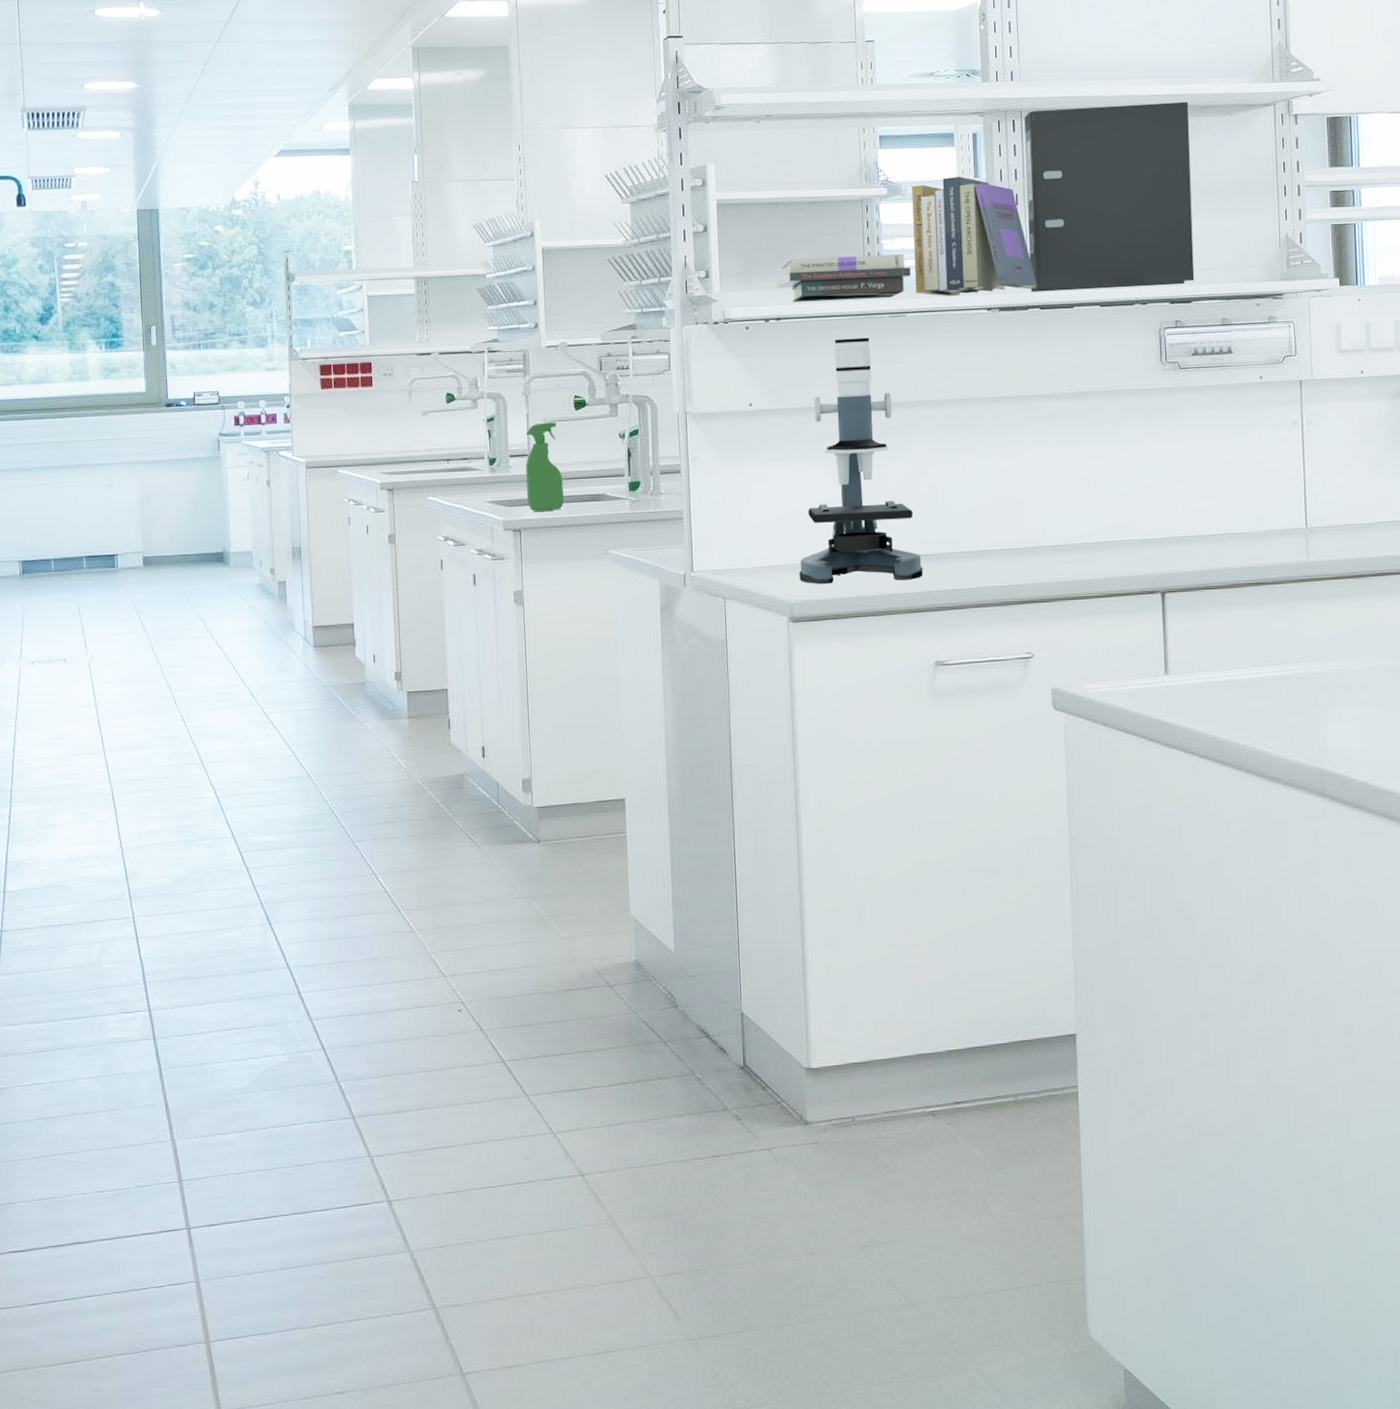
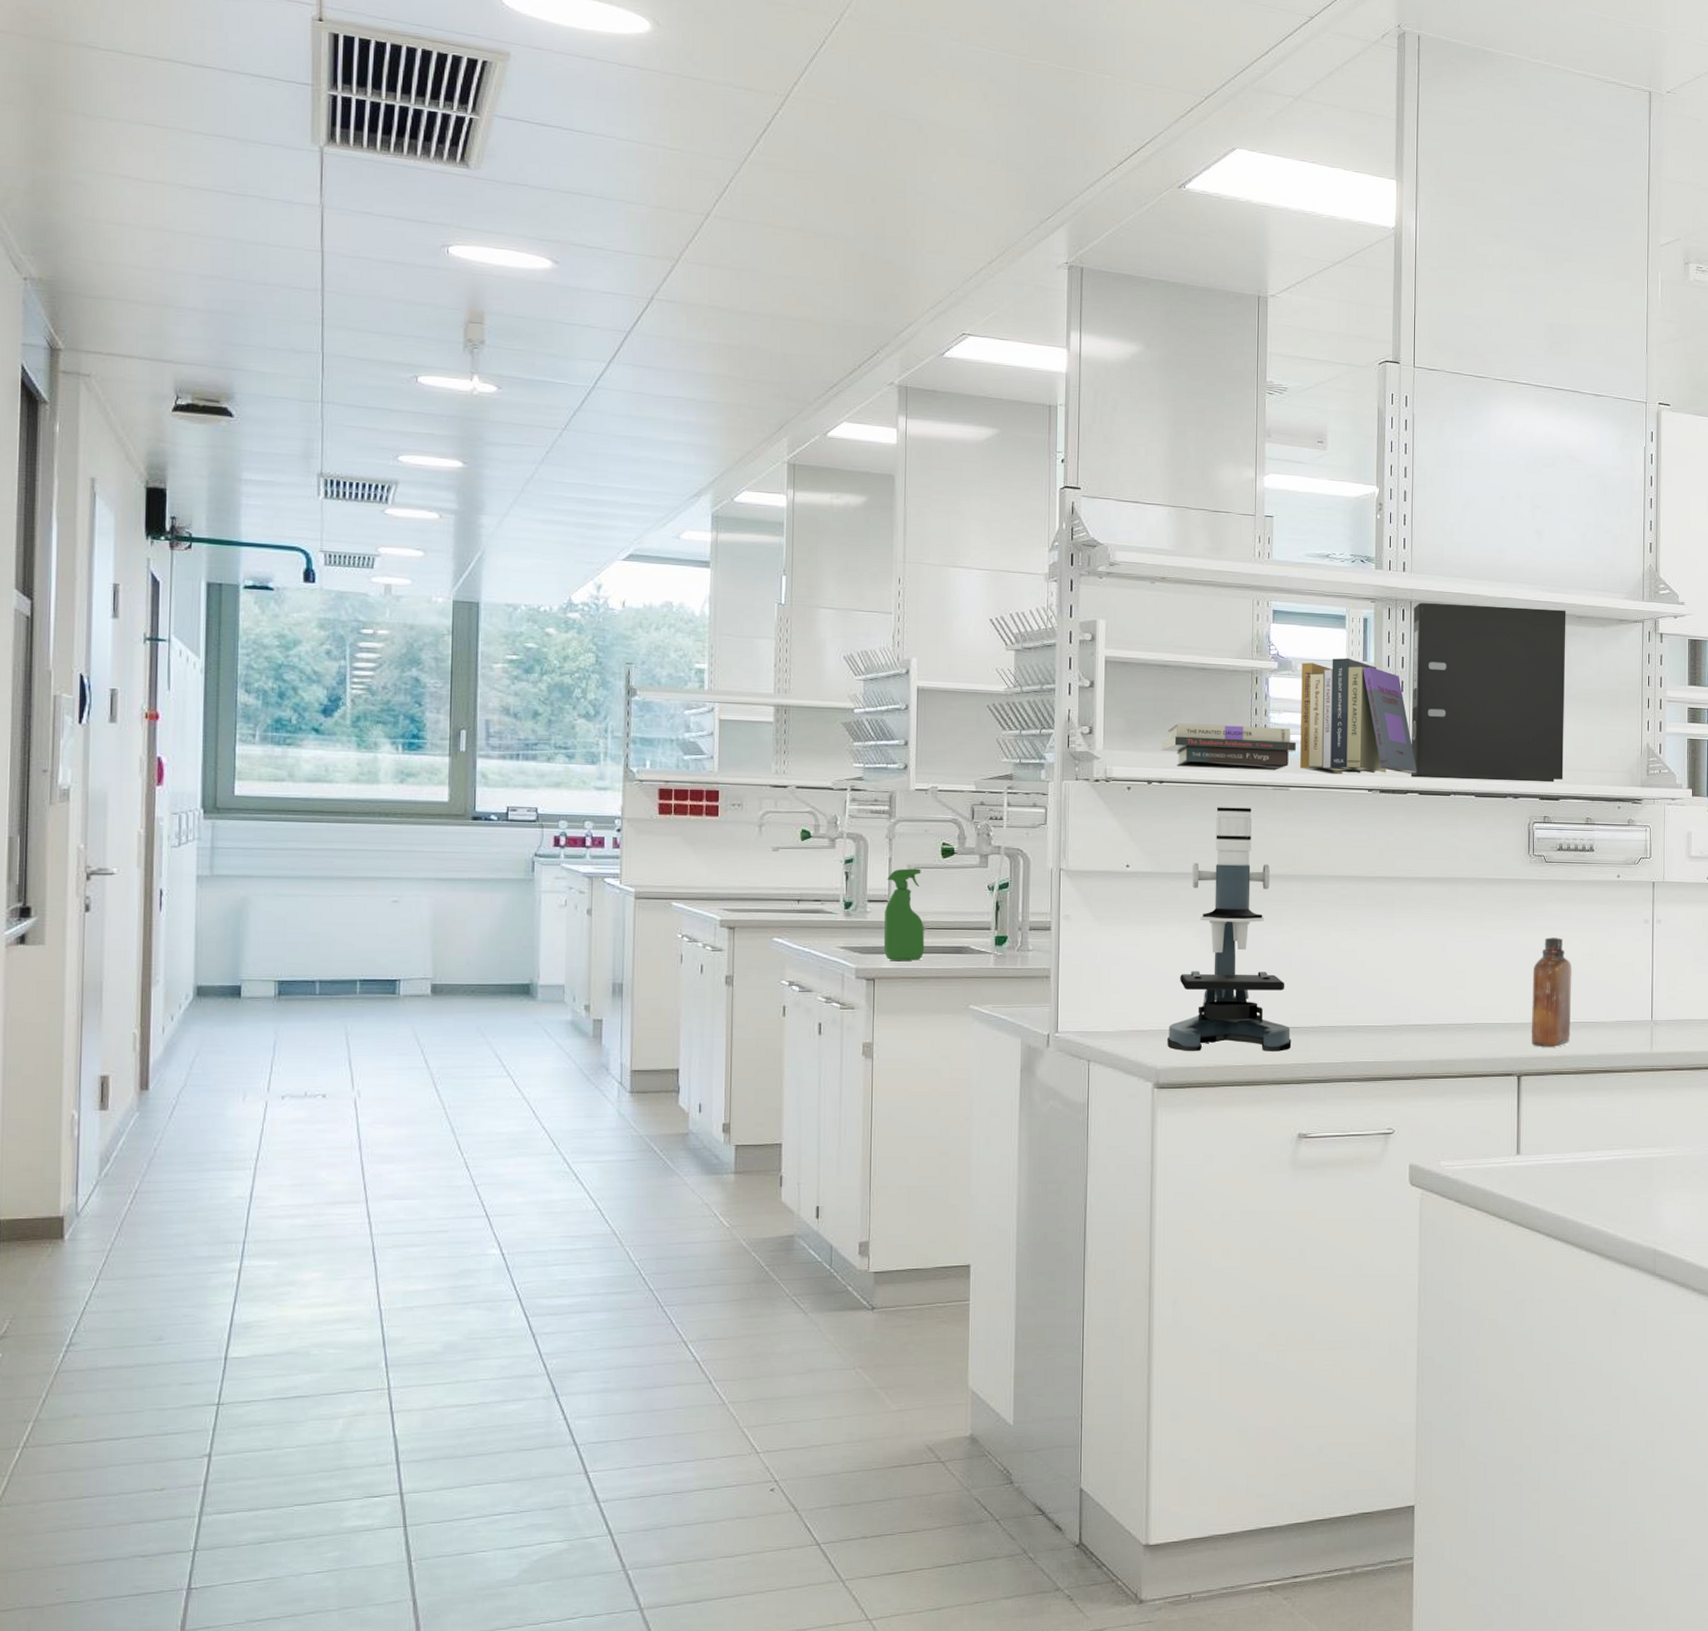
flask: none [1172,446,1217,562] -> present [1531,937,1572,1047]

